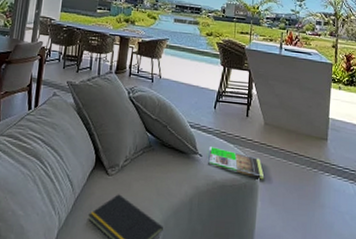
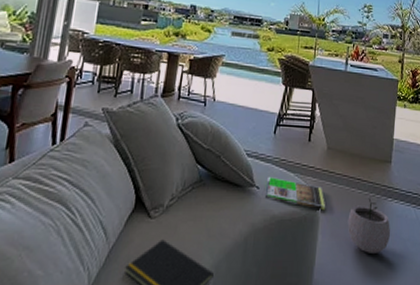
plant pot: none [285,171,329,223] -> present [347,198,391,253]

